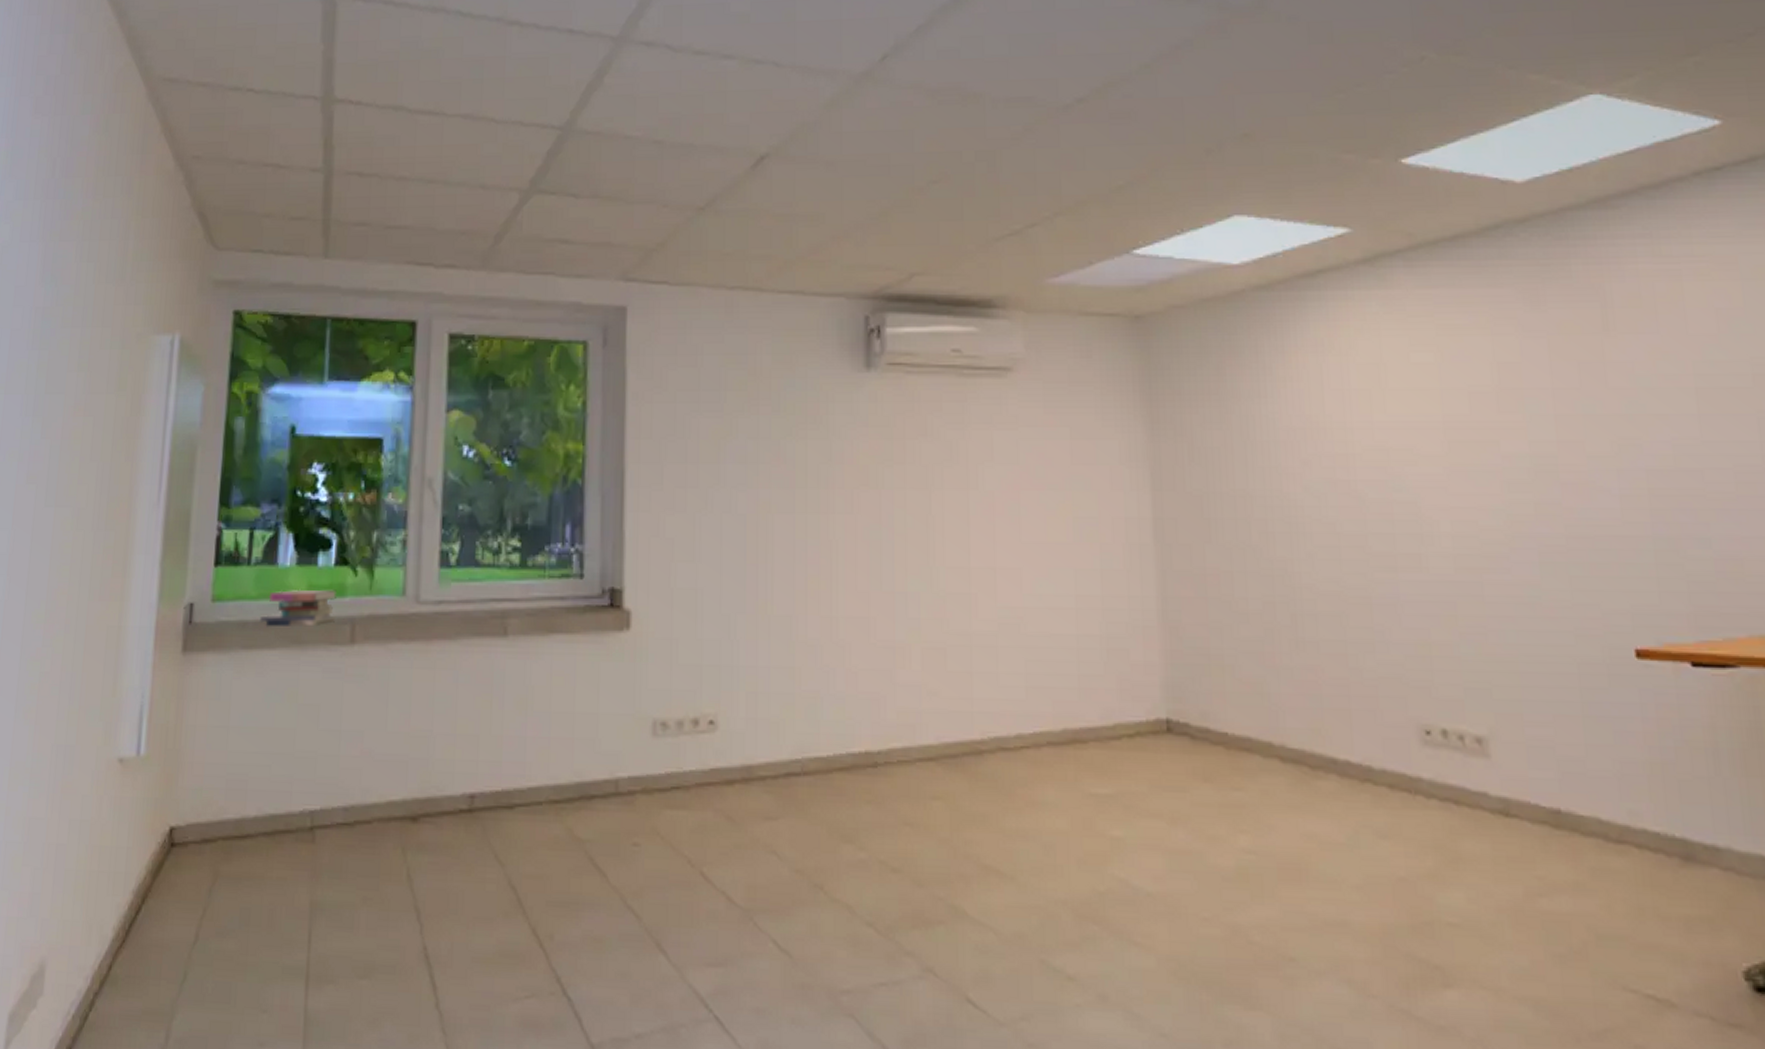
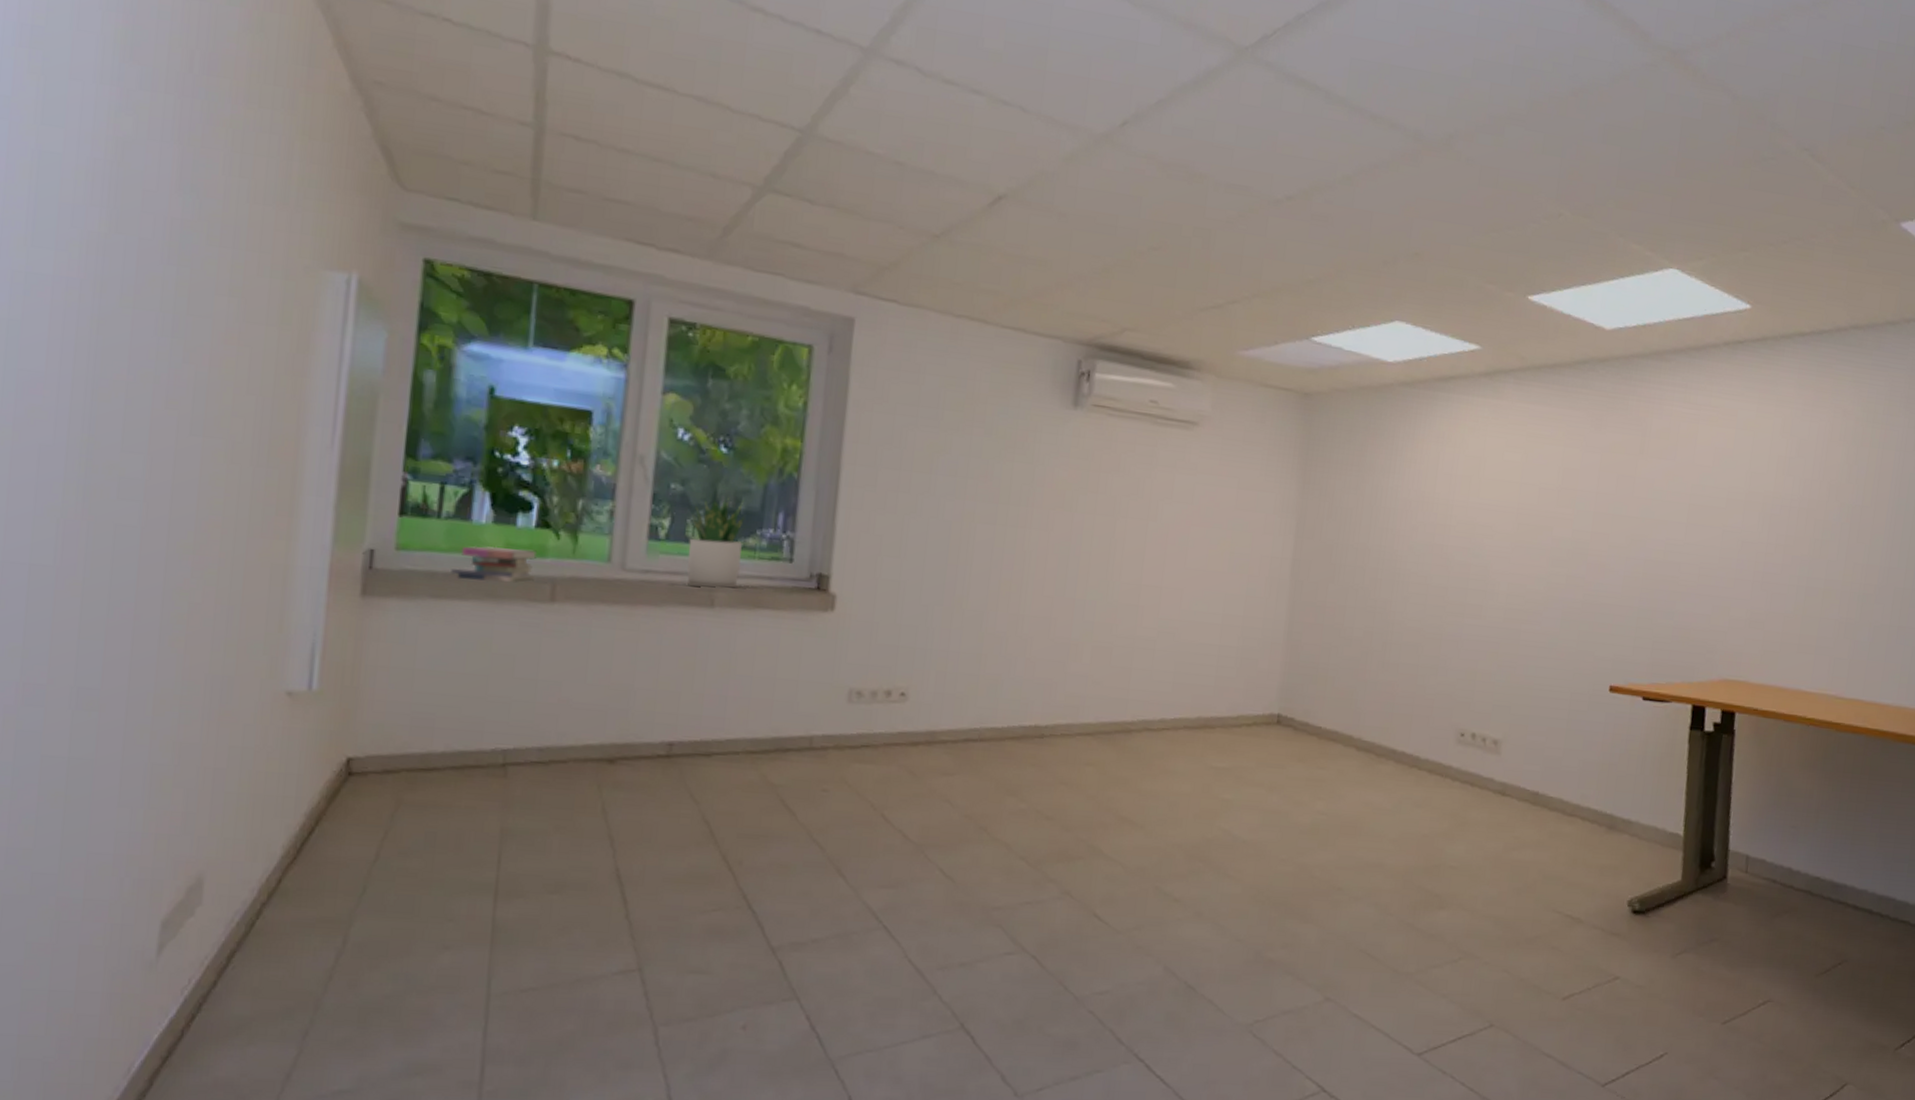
planter: none [478,512,532,615] -> present [687,497,745,589]

